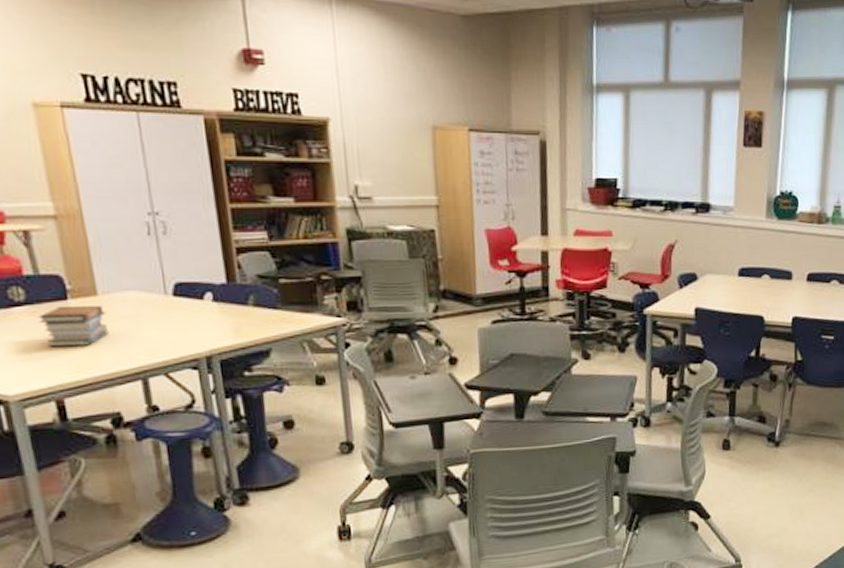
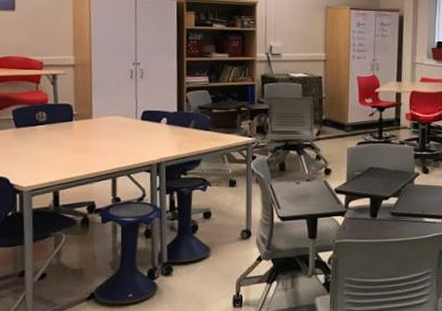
book stack: present [38,305,109,347] -> none [52,125,96,154]

